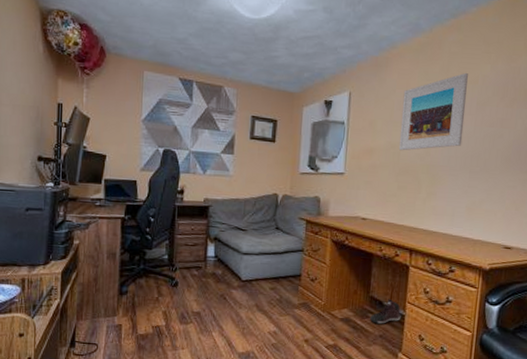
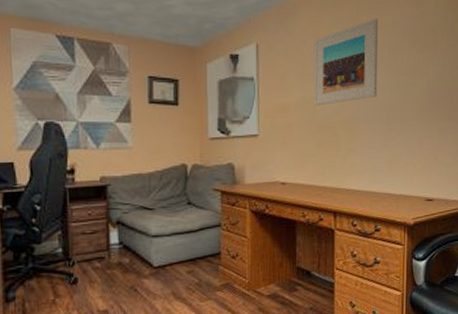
sneaker: present [369,299,401,324] -> none [297,267,330,296]

